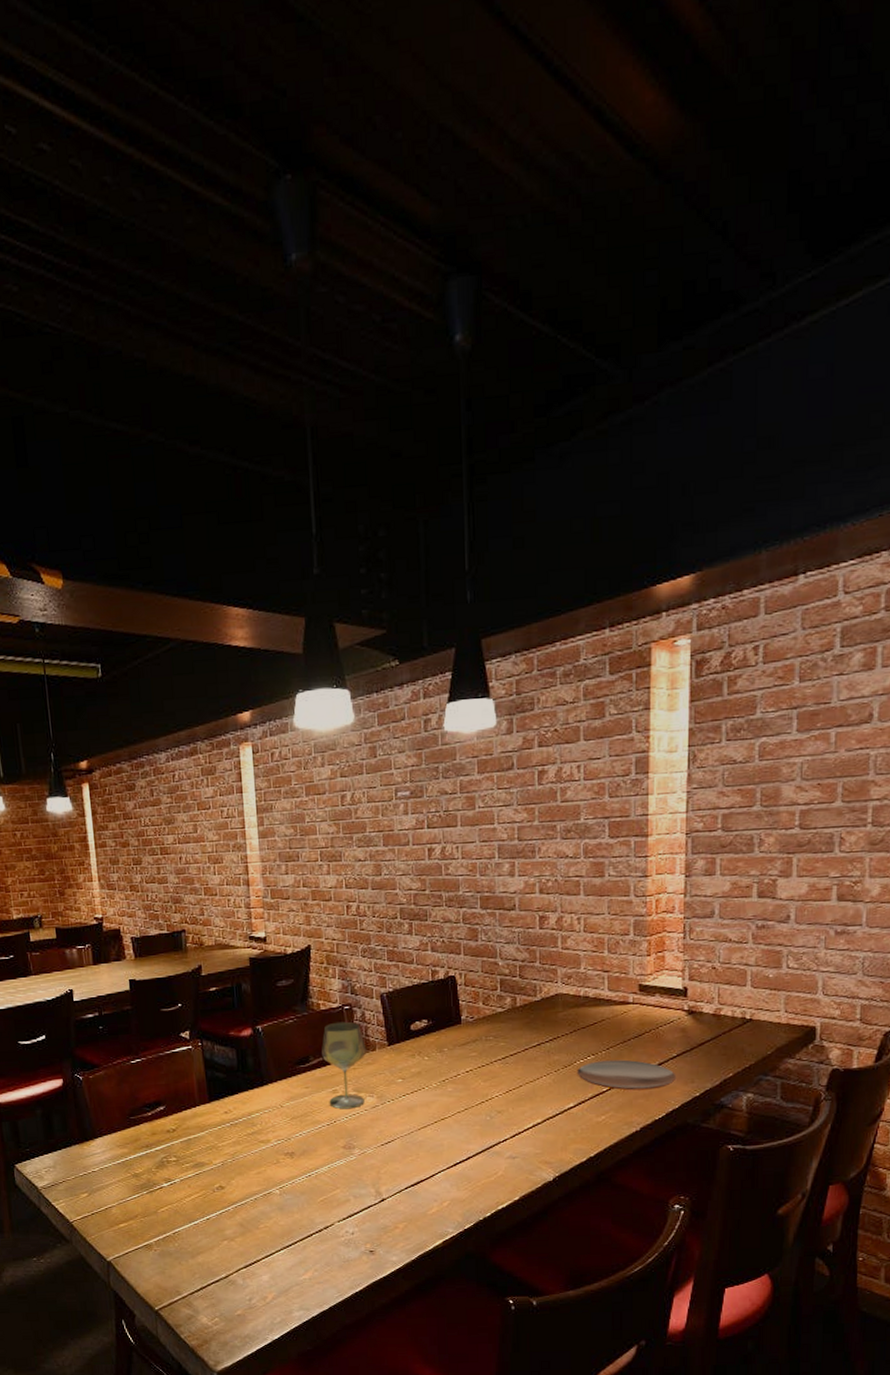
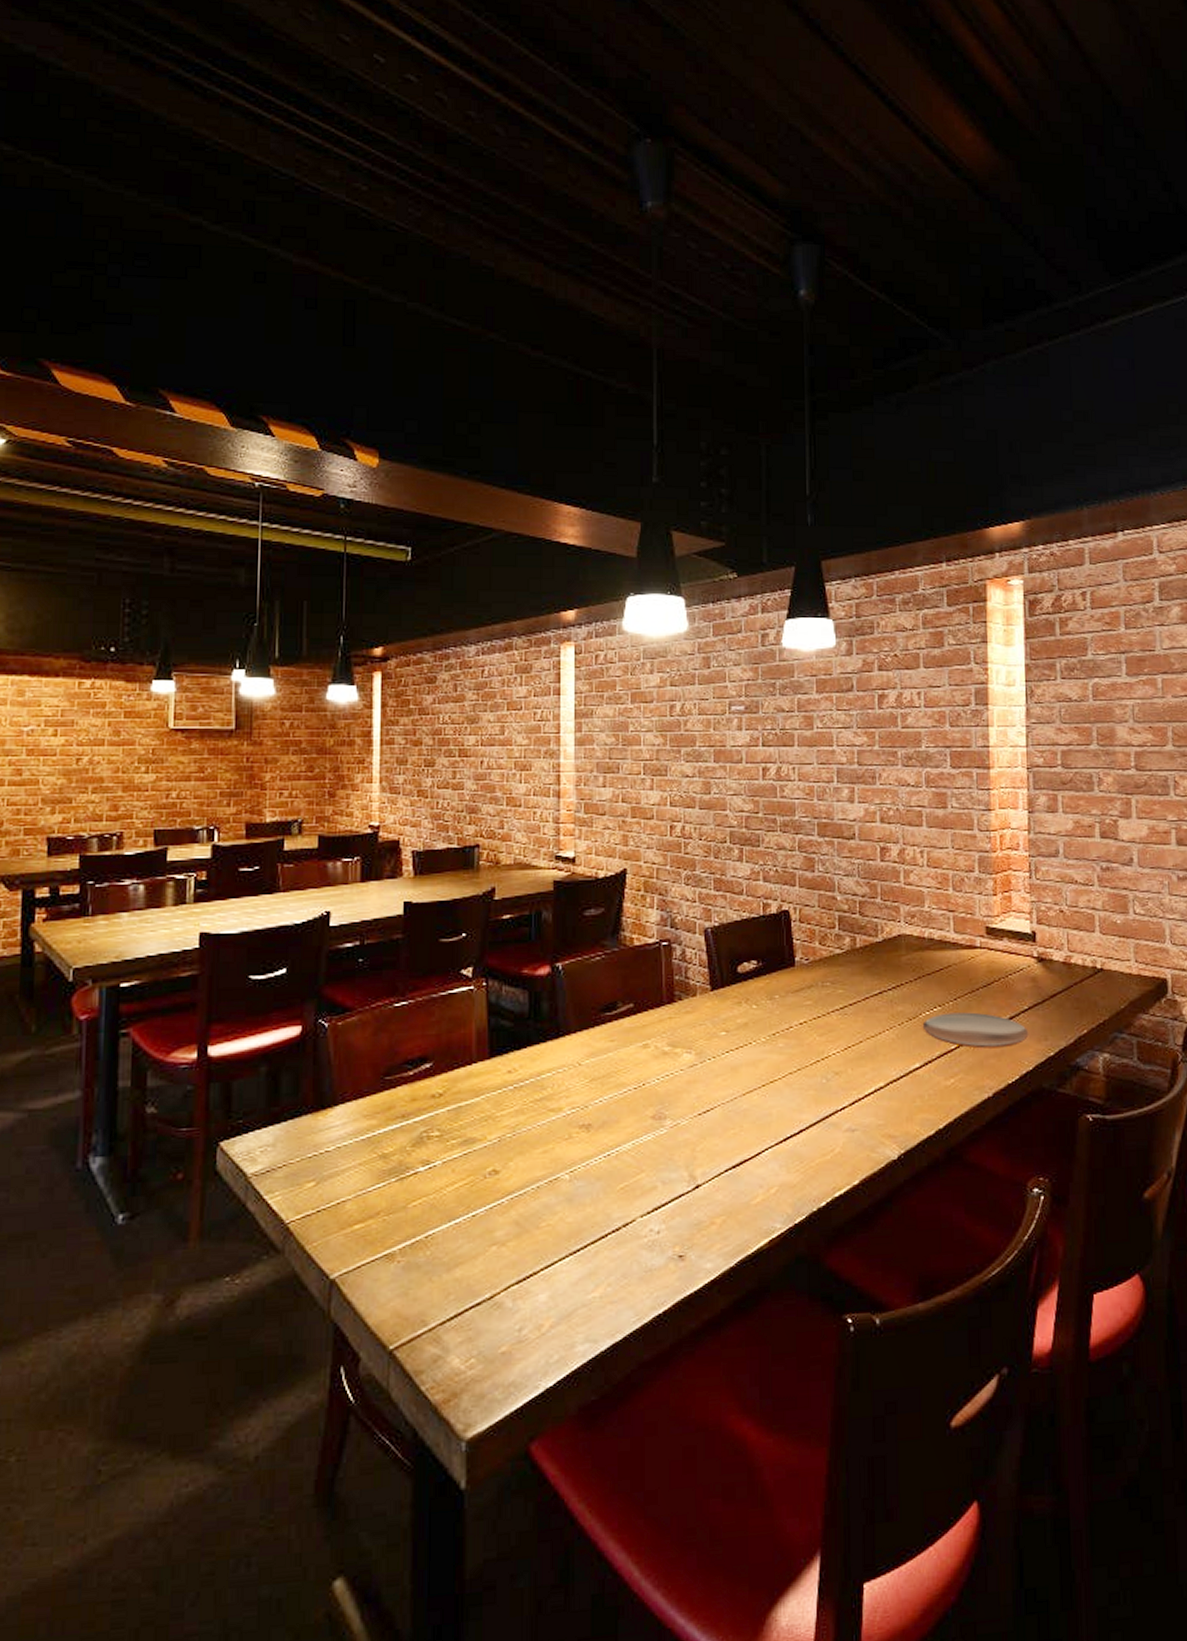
wine glass: present [320,1021,366,1109] -> none [631,960,685,1069]

